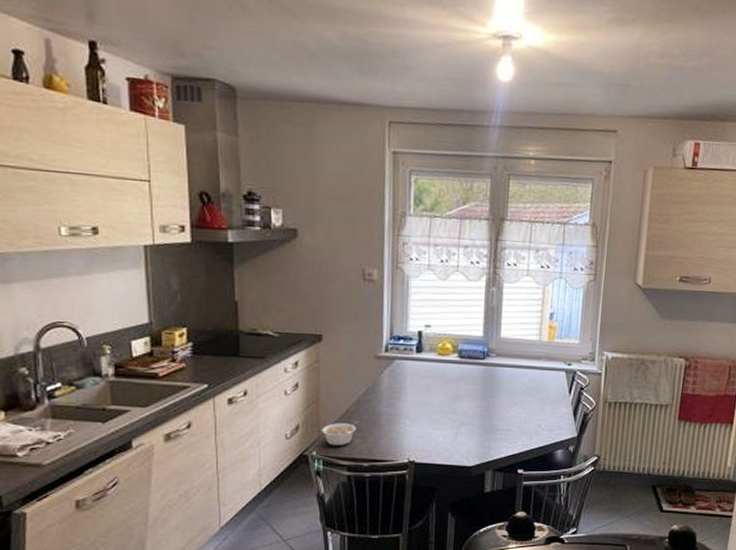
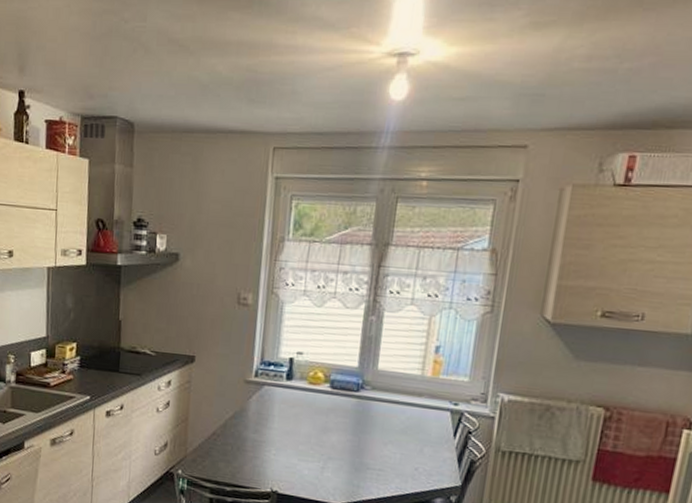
legume: present [322,419,358,446] -> none [188,443,223,467]

